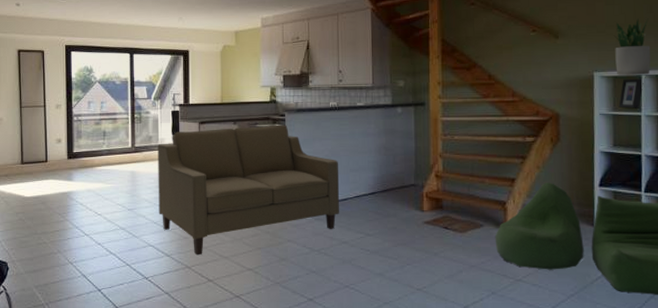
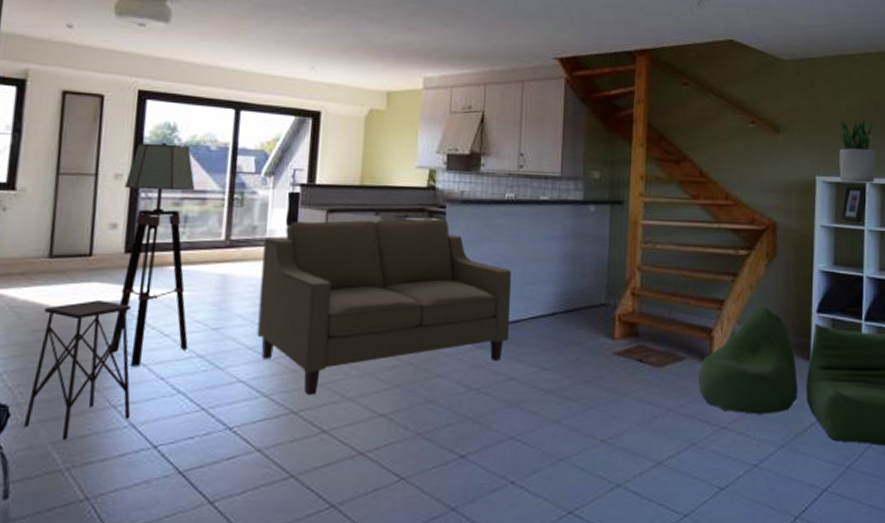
side table: none [17,192,82,285] -> present [23,300,131,440]
floor lamp: none [63,81,114,236] -> present [110,142,195,366]

